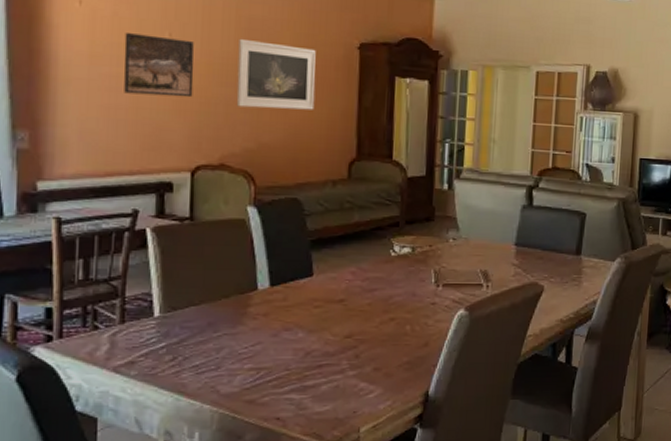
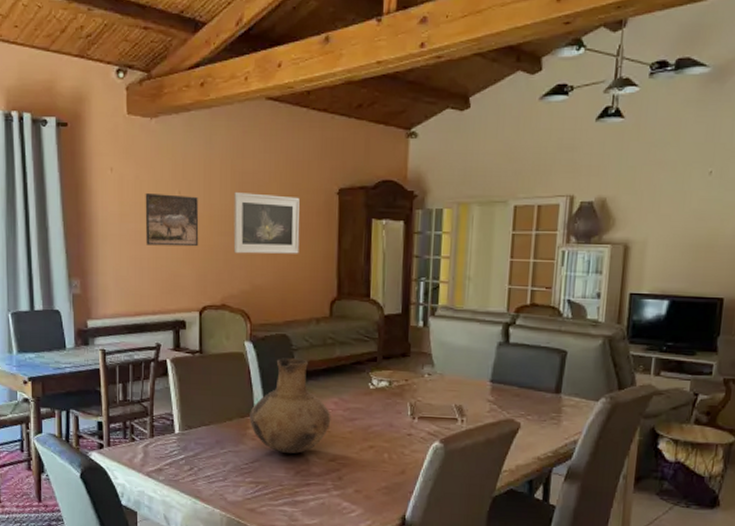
vase: none [251,224,348,332] -> present [249,358,331,453]

